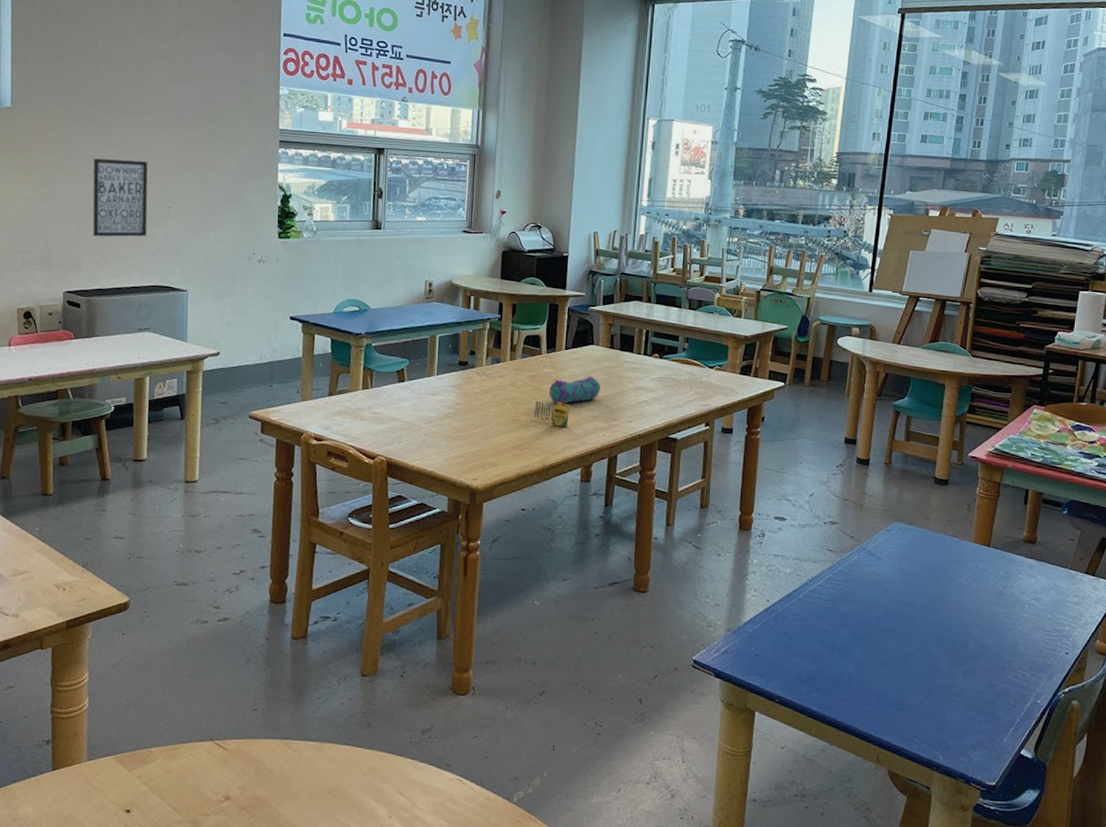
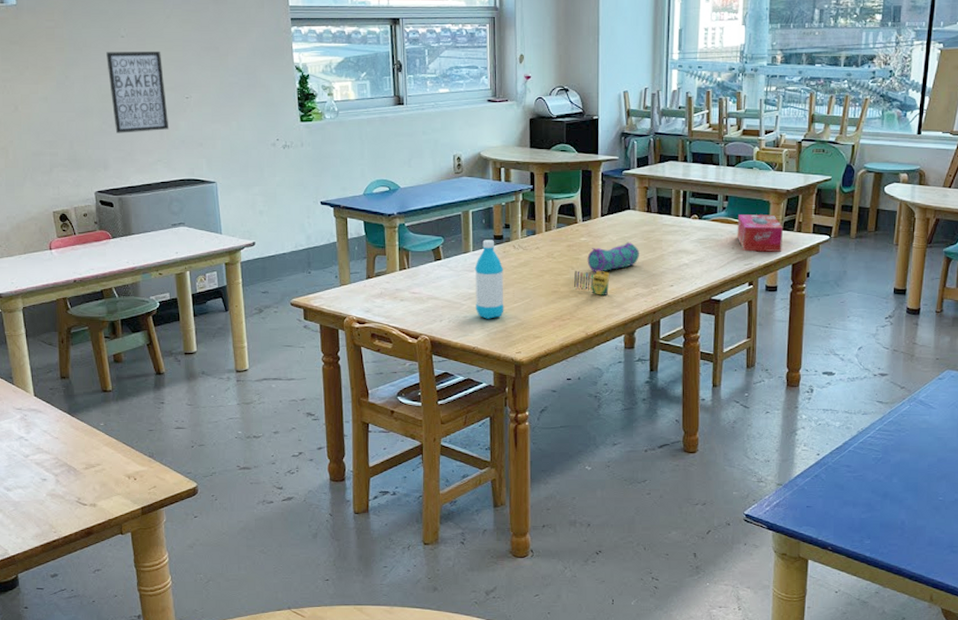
water bottle: none [435,365,466,444] -> present [474,240,504,319]
tissue box: none [696,356,740,395] -> present [737,215,783,252]

